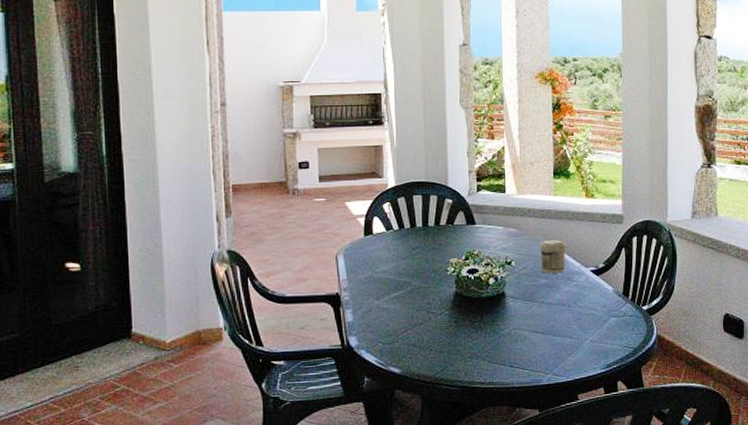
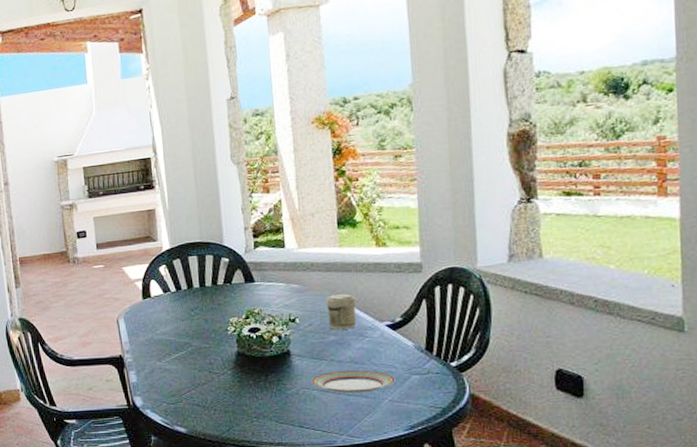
plate: none [522,312,596,335] -> present [310,370,395,394]

